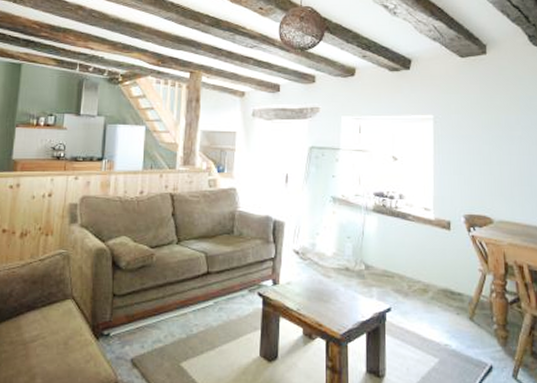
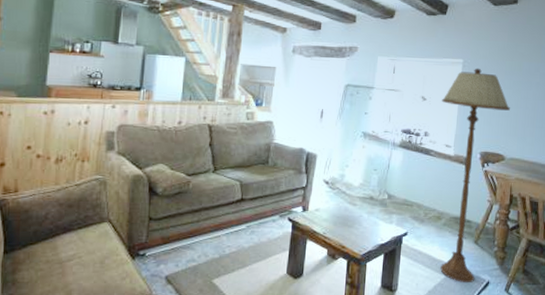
floor lamp: none [414,123,493,368] -> present [440,68,511,283]

